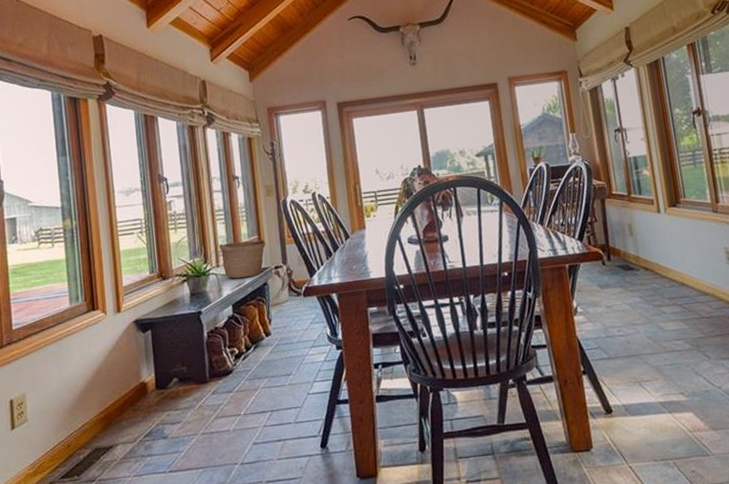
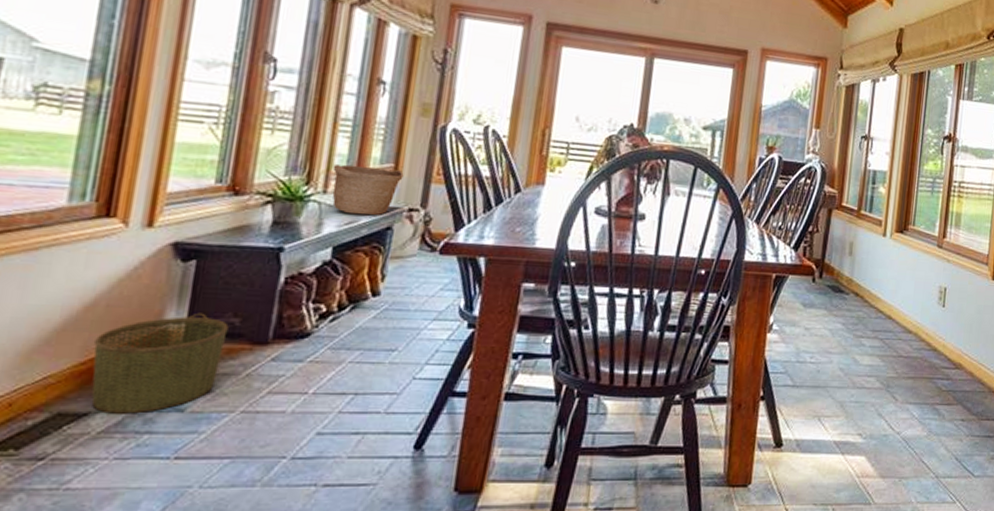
basket: none [104,366,182,445] -> present [91,312,229,414]

